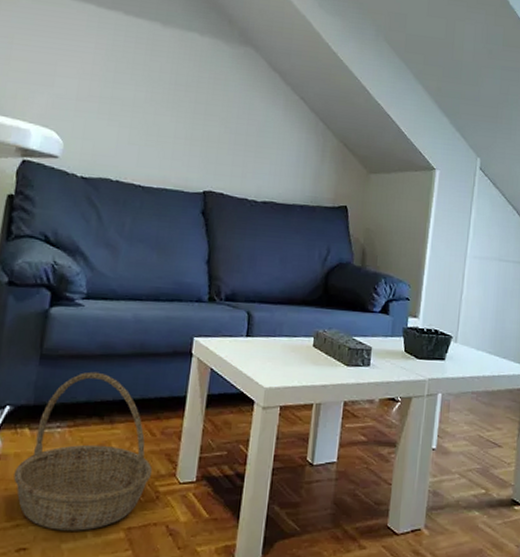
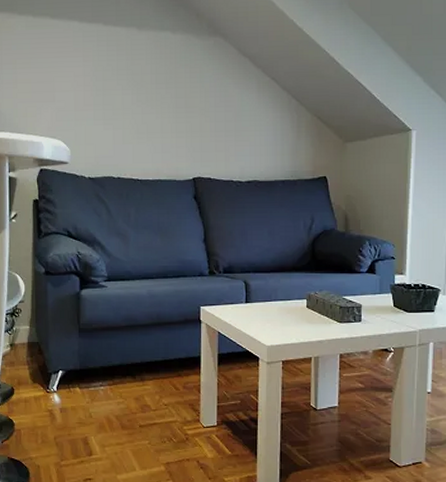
basket: present [13,371,153,531] -> none [73,340,181,466]

